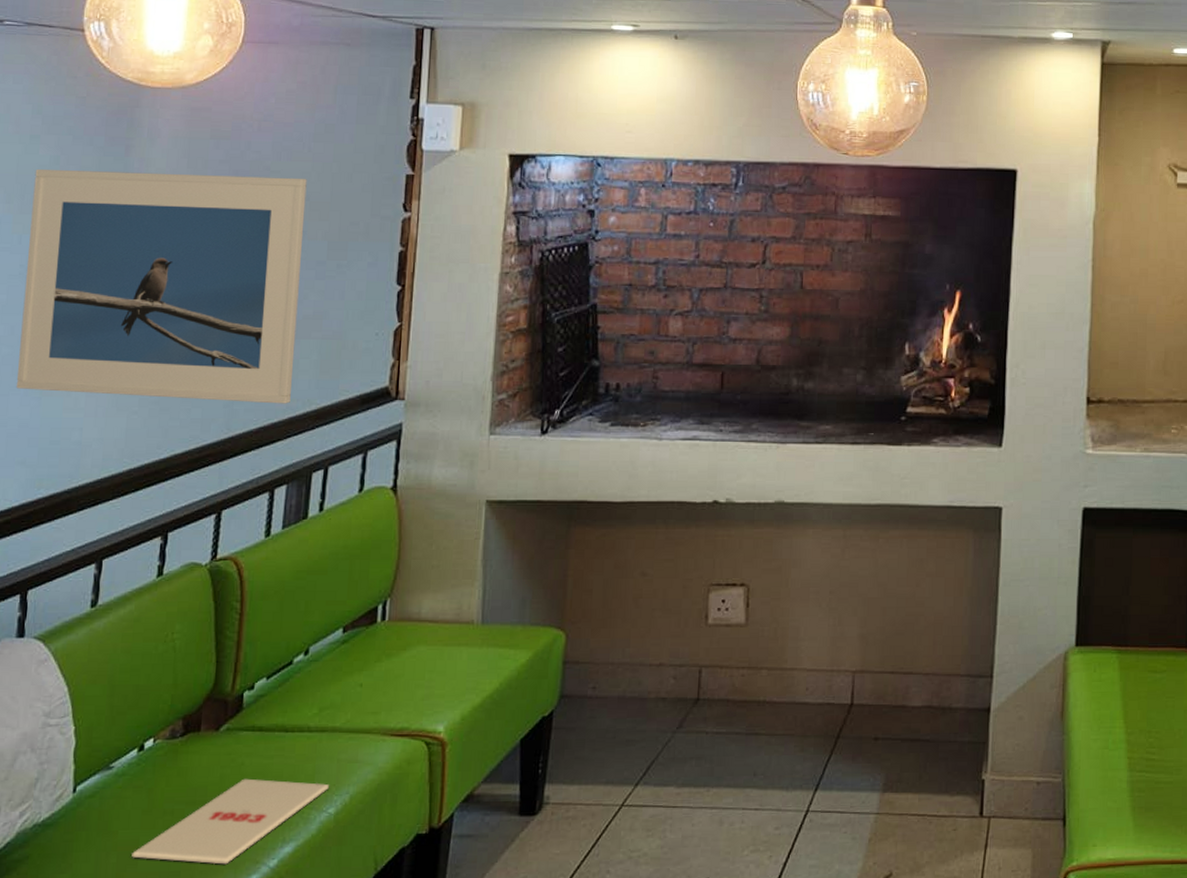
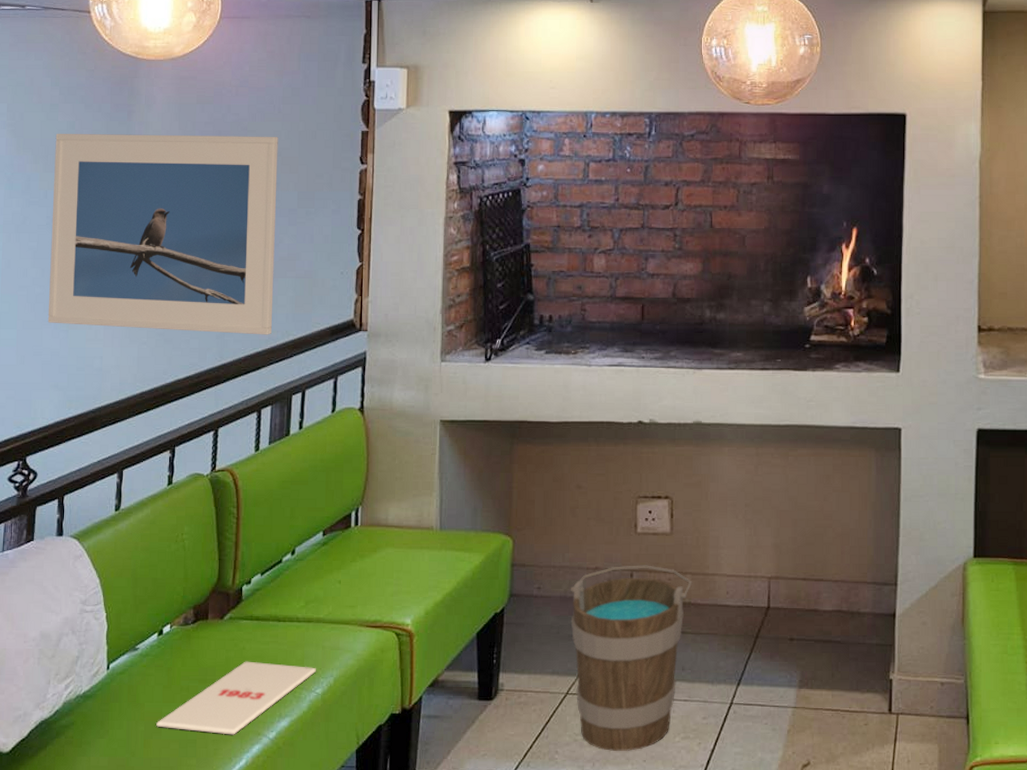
bucket: none [629,660,769,868] -> present [570,565,693,751]

